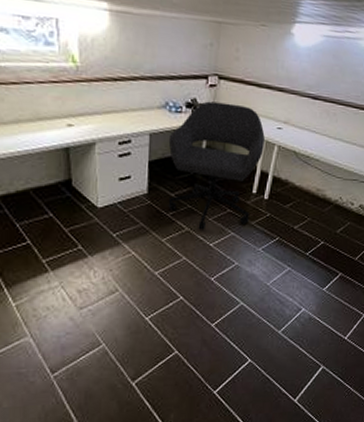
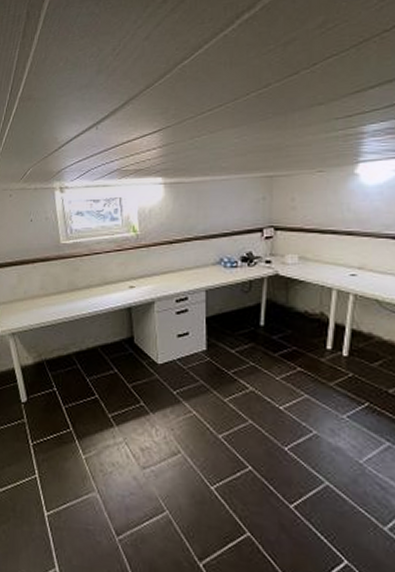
office chair: present [168,101,265,230] -> none [225,253,336,391]

